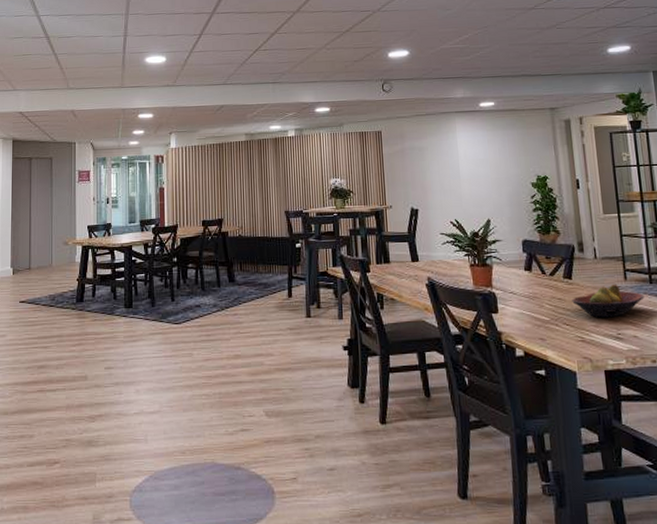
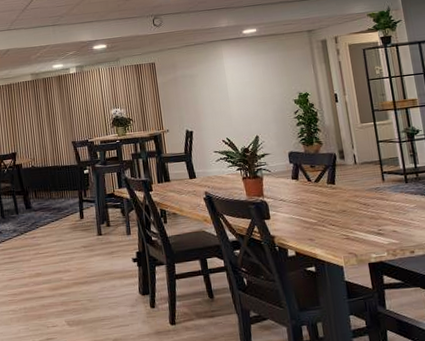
fruit bowl: present [572,284,645,318] -> none [336,185,401,217]

